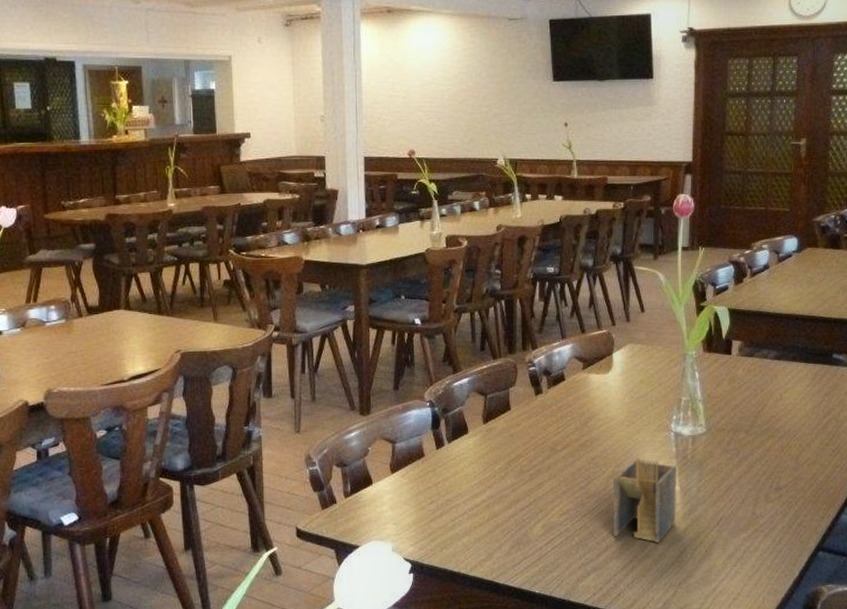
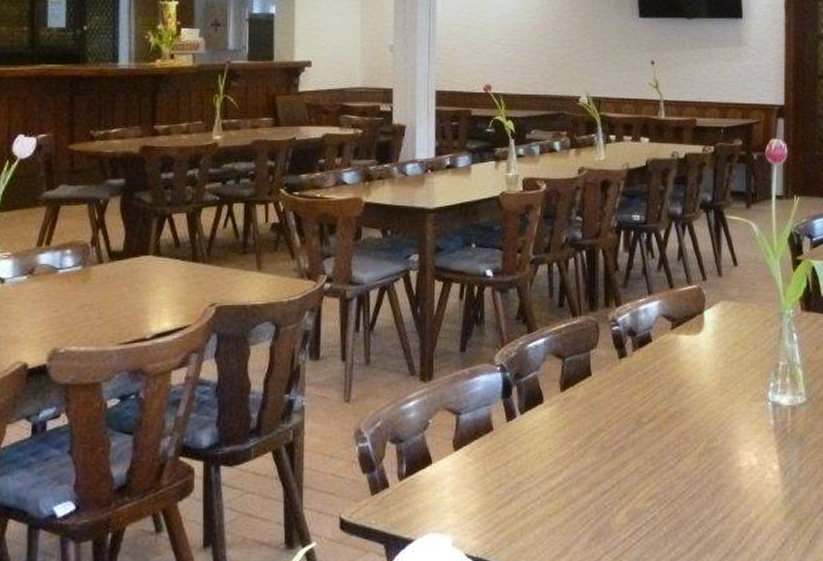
napkin holder: present [613,457,677,544] -> none [706,431,777,533]

